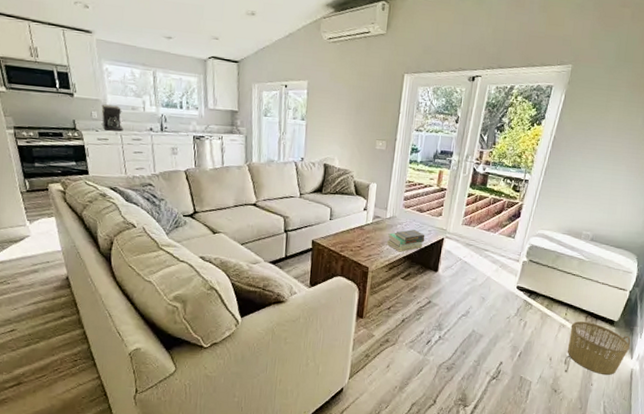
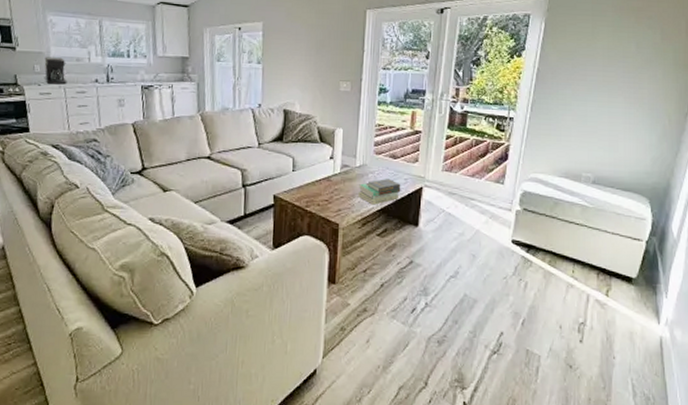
basket: present [567,321,631,375] -> none [579,279,655,345]

